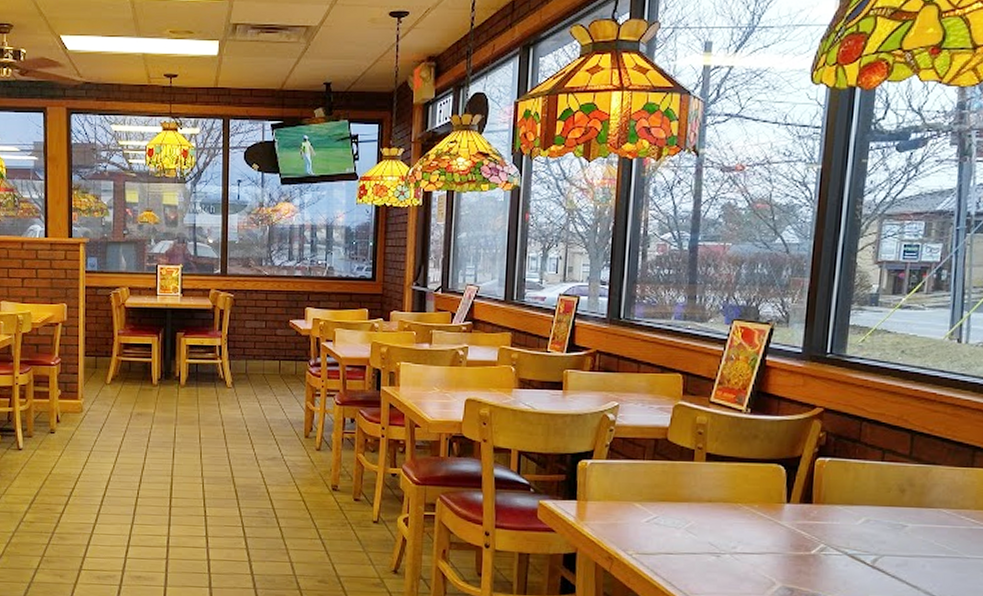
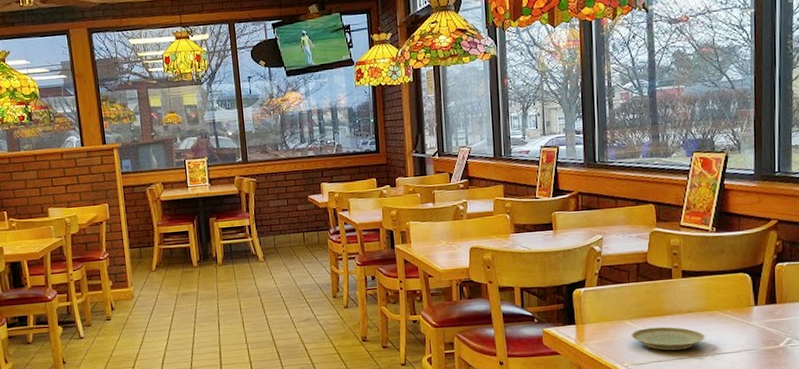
plate: none [639,513,725,544] -> present [631,326,705,351]

